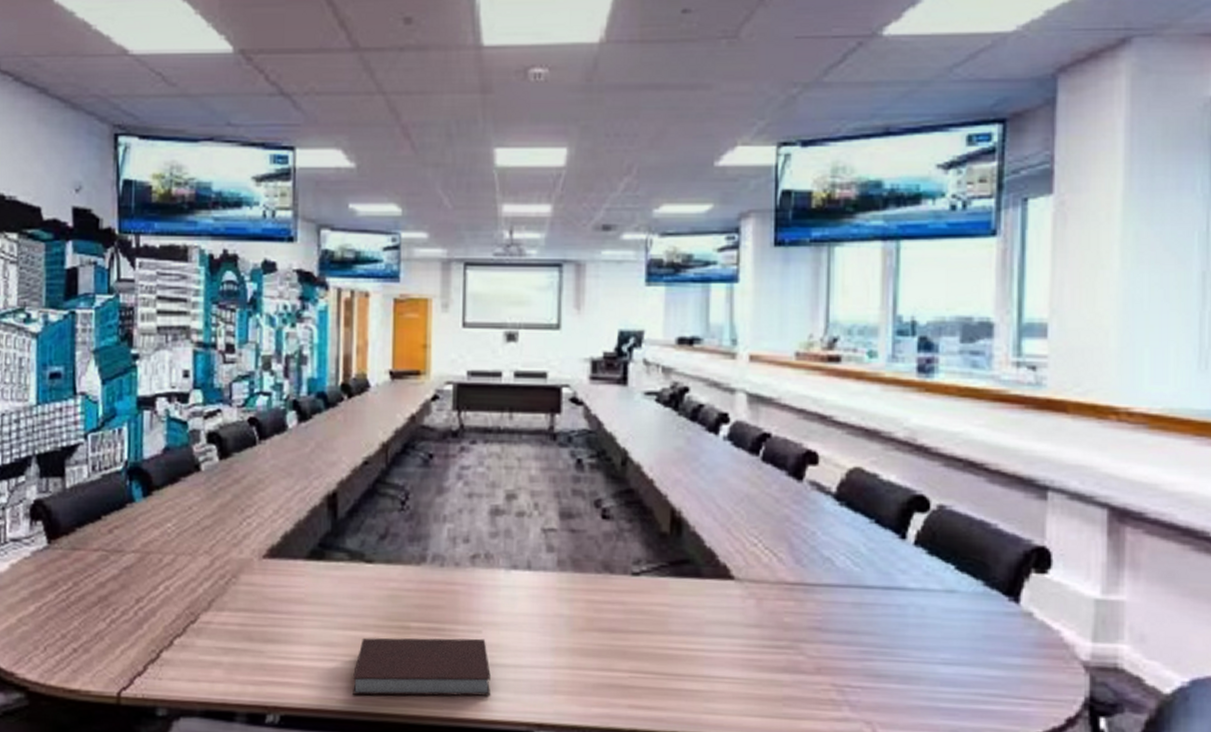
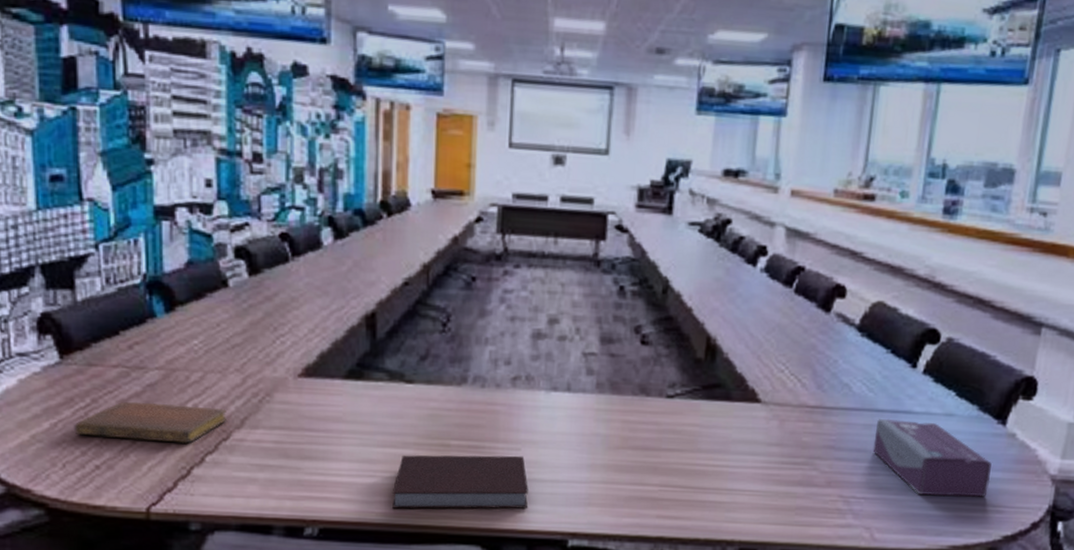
notebook: none [56,584,195,627] -> present [74,401,226,444]
tissue box: none [865,595,1009,687] -> present [873,418,992,497]

